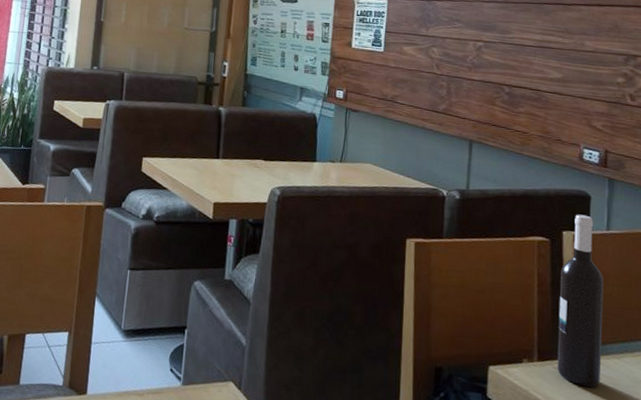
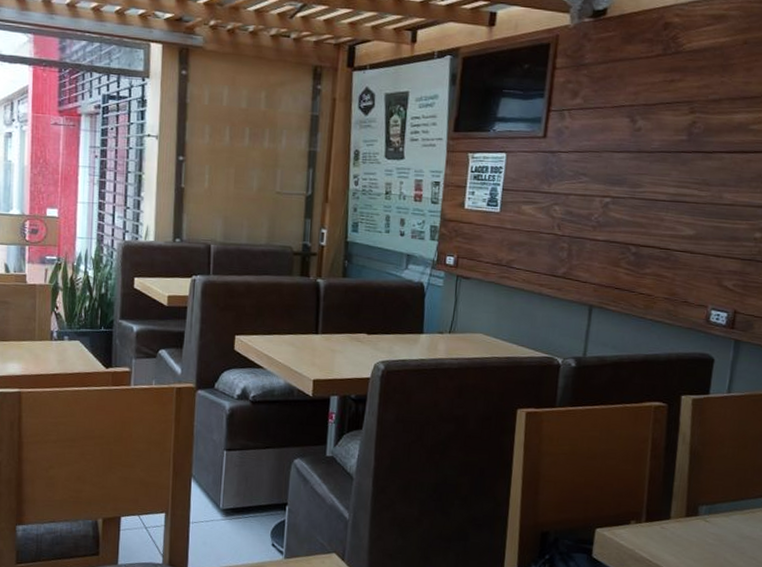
wine bottle: present [557,214,604,387] -> none [664,378,720,544]

